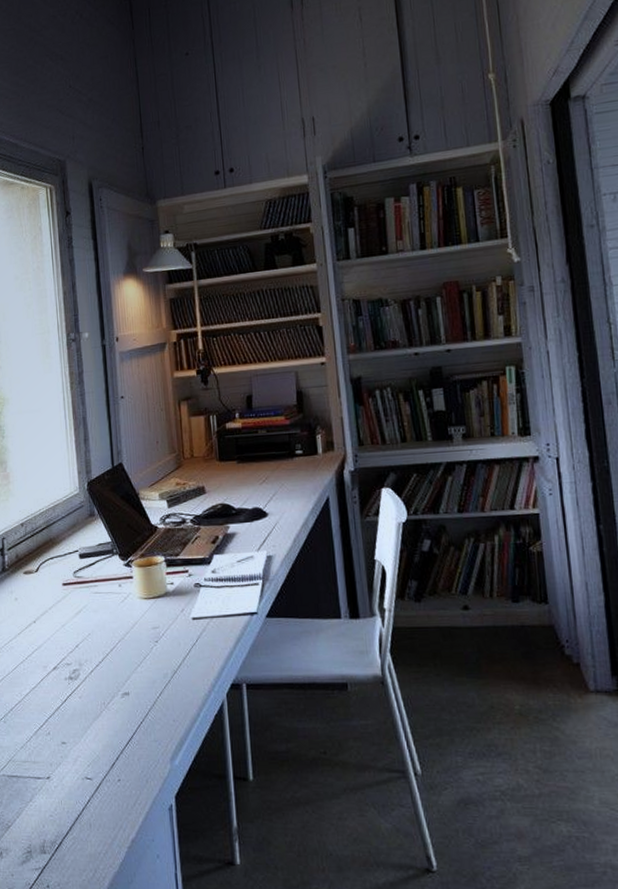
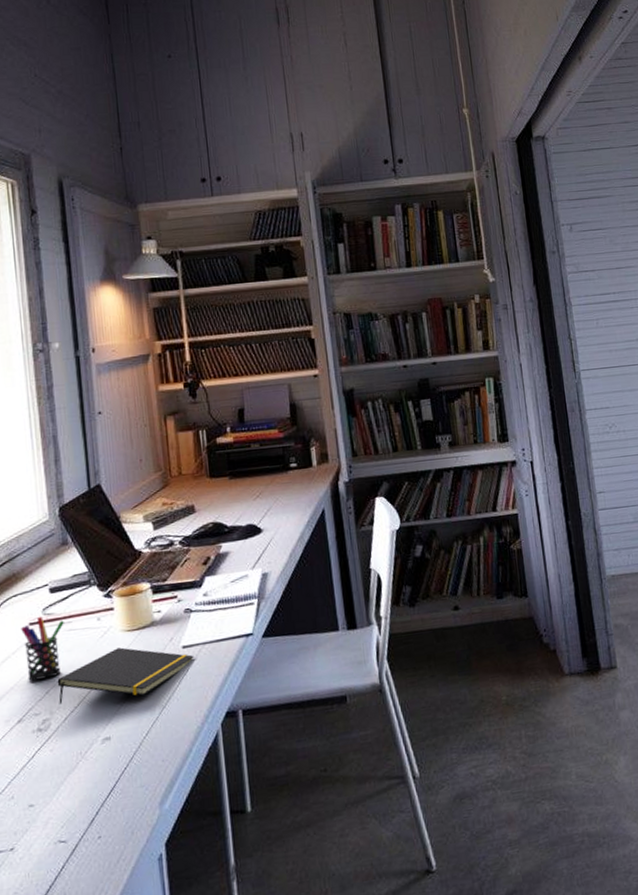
pen holder: none [56,578,91,634] -> present [21,616,64,681]
notepad: none [85,613,203,659] -> present [57,647,194,705]

